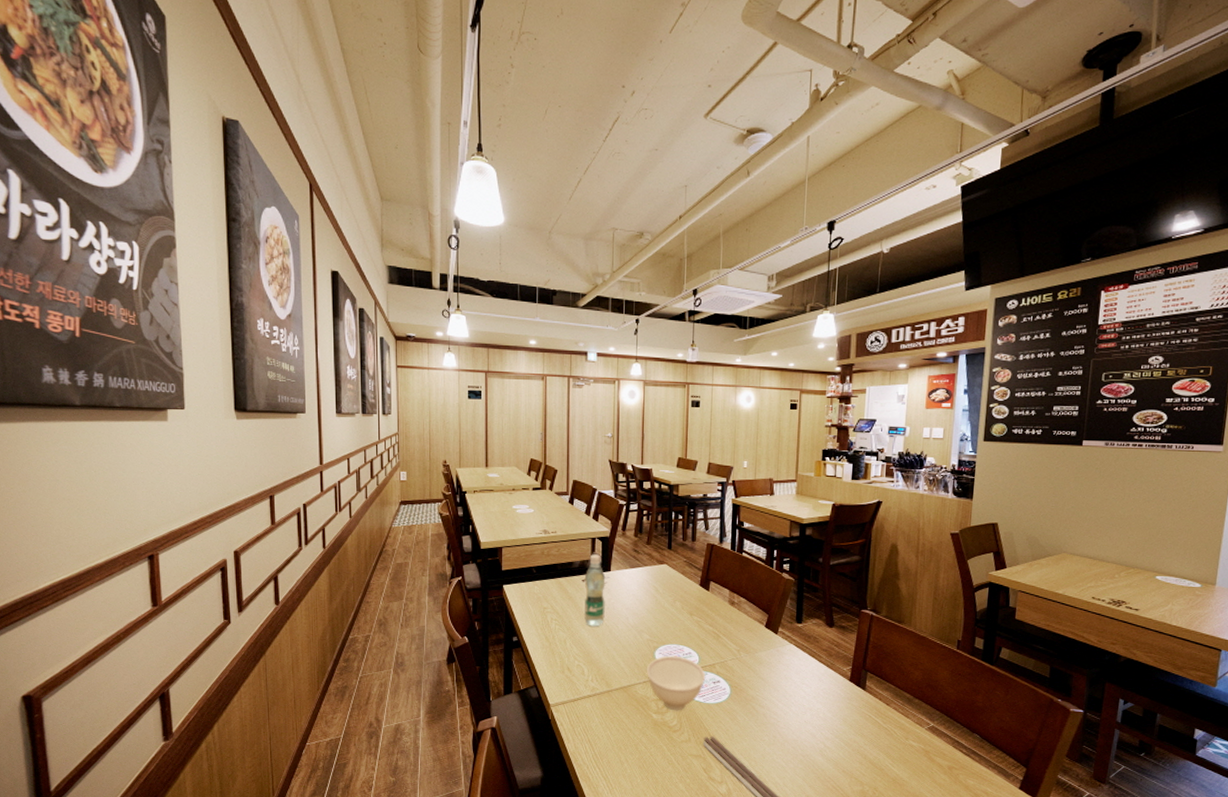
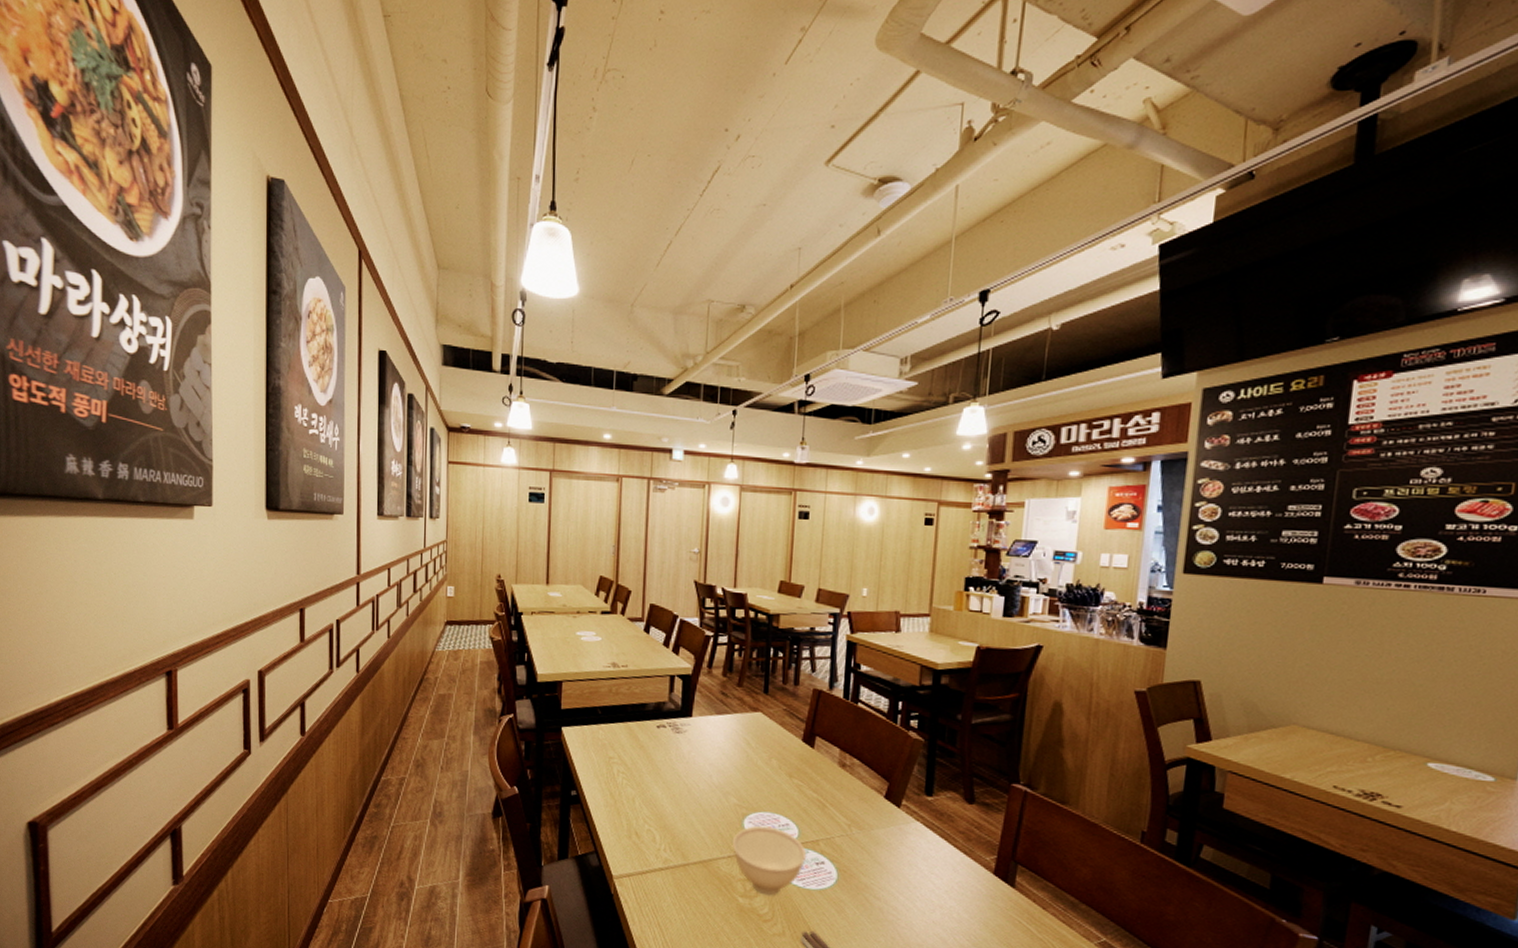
bottle: present [583,554,606,627] -> none [657,695,686,784]

